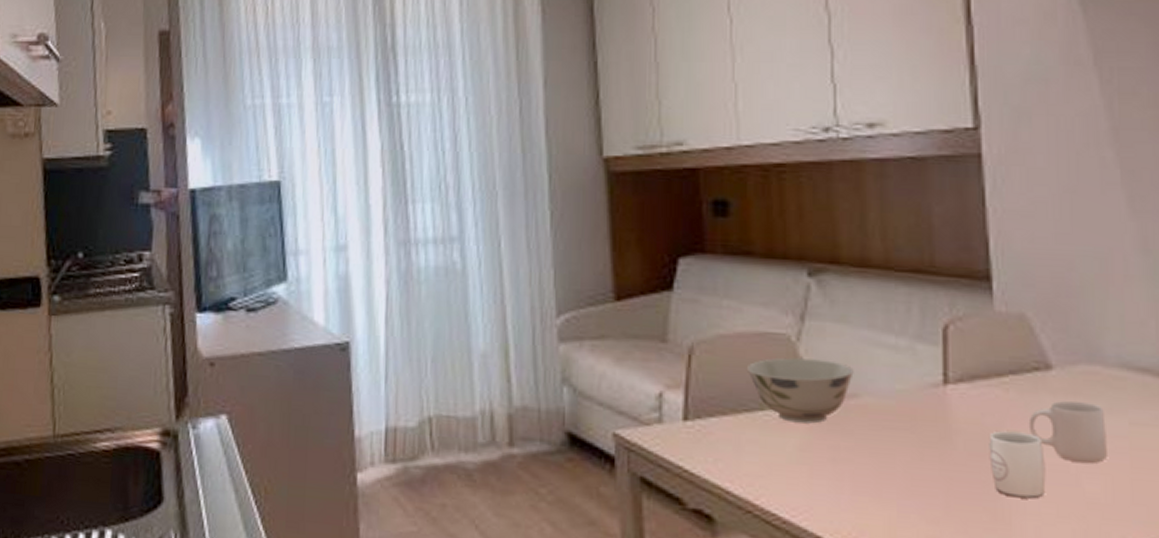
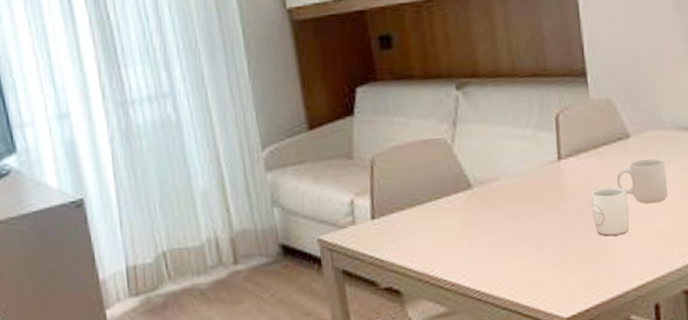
bowl: present [748,357,854,424] -> none [417,154,495,207]

